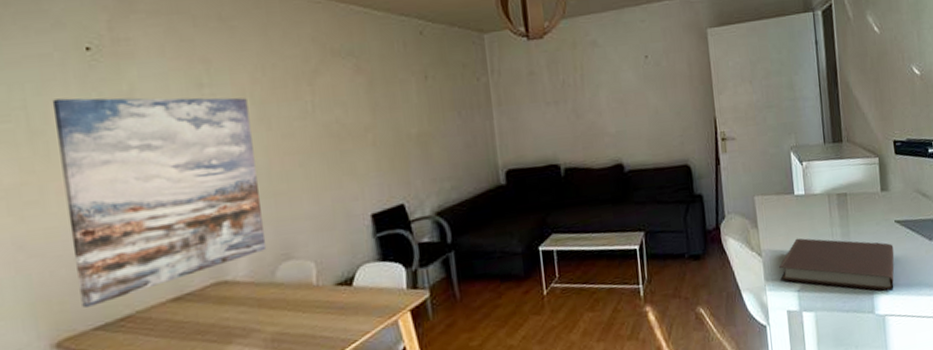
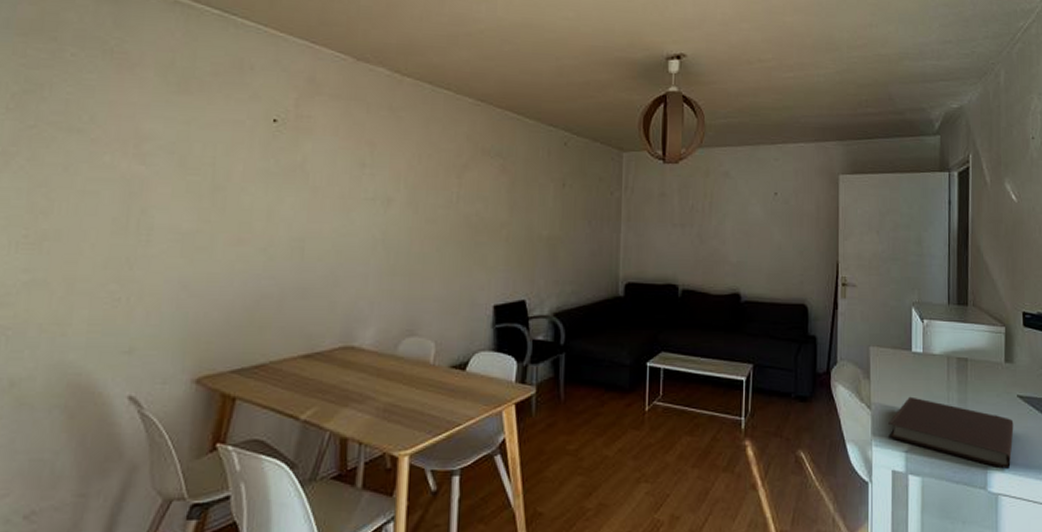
wall art: present [52,97,267,309] -> none [225,160,401,352]

